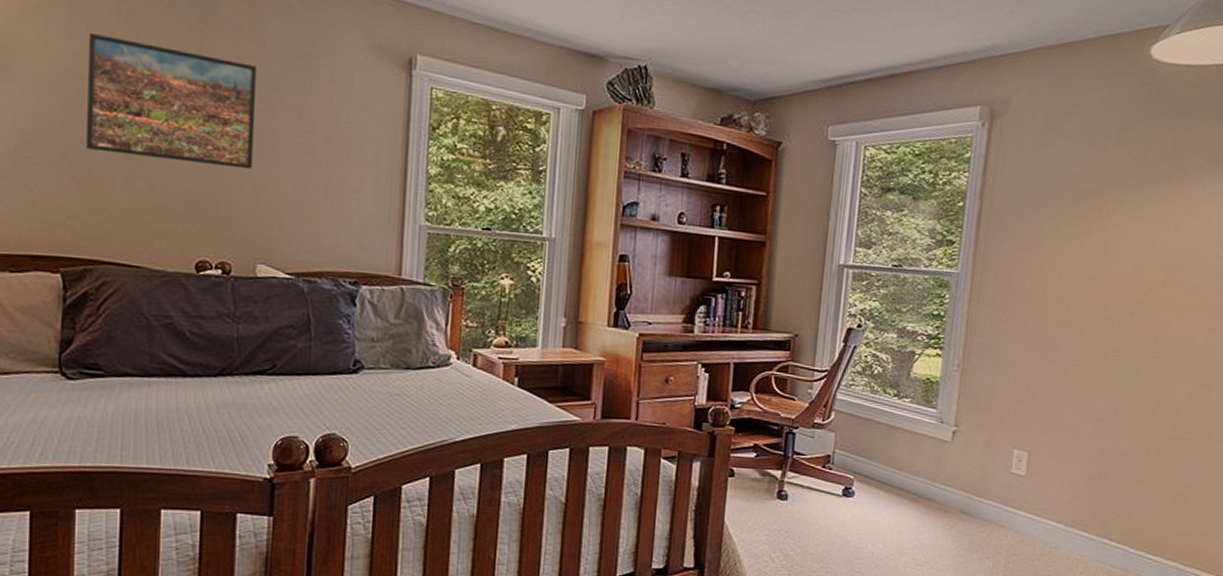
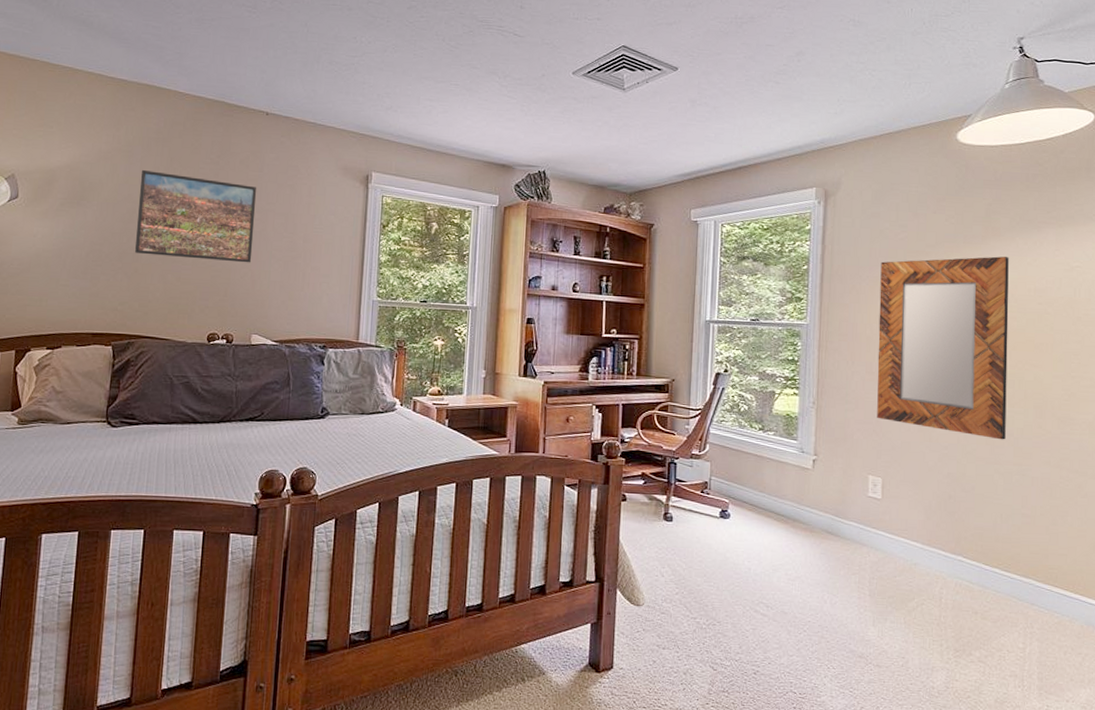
home mirror: none [1028,200,1193,412] -> present [877,256,1009,440]

